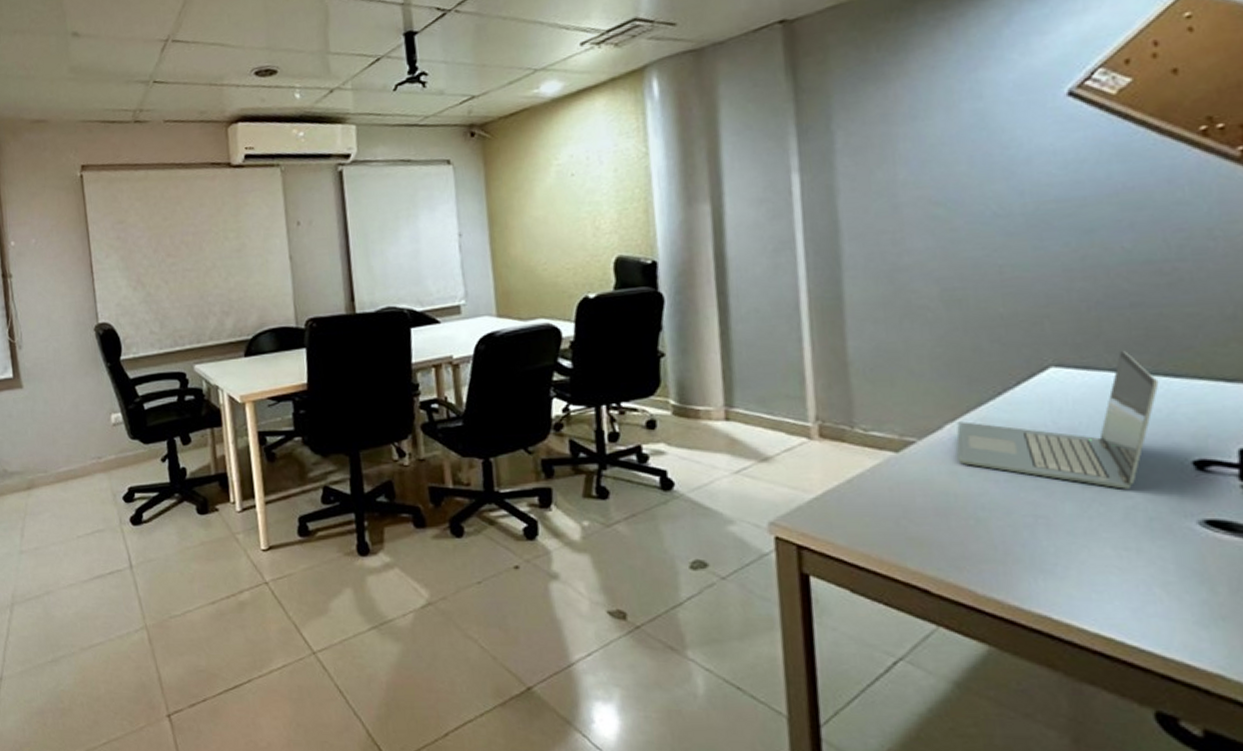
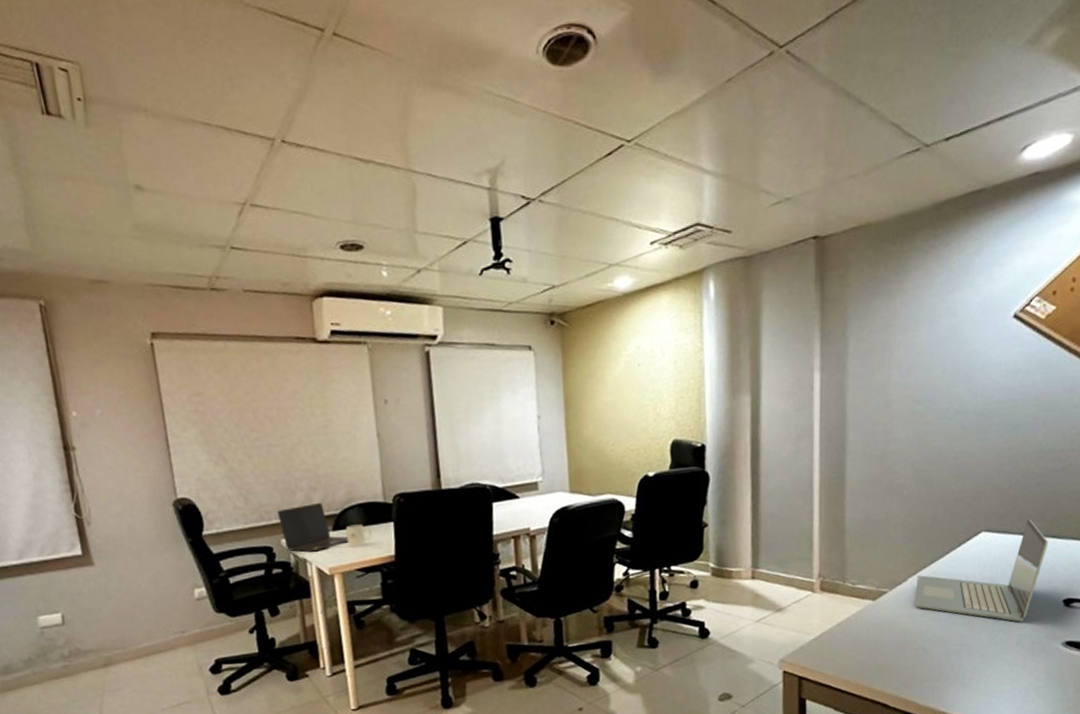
laptop: none [191,328,260,379] -> present [278,503,348,552]
mug: none [257,350,284,375] -> present [345,524,372,548]

